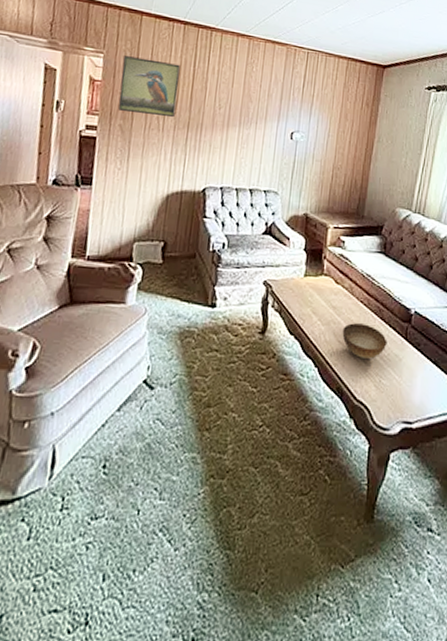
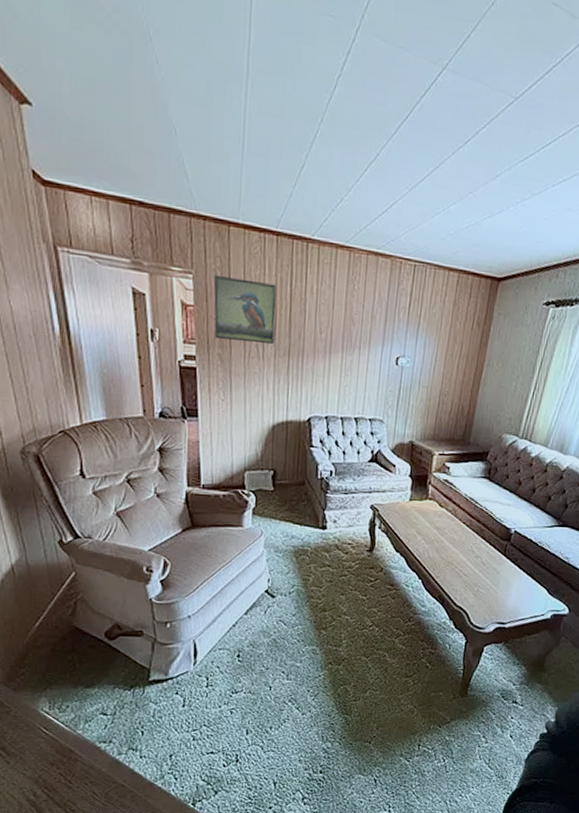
bowl: present [342,323,388,359] -> none [445,541,487,572]

